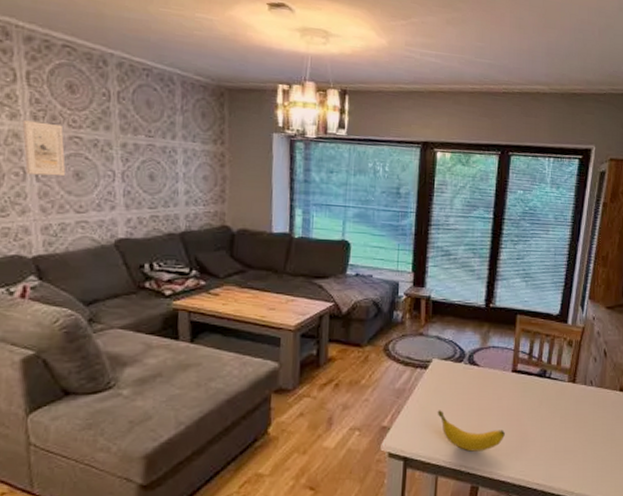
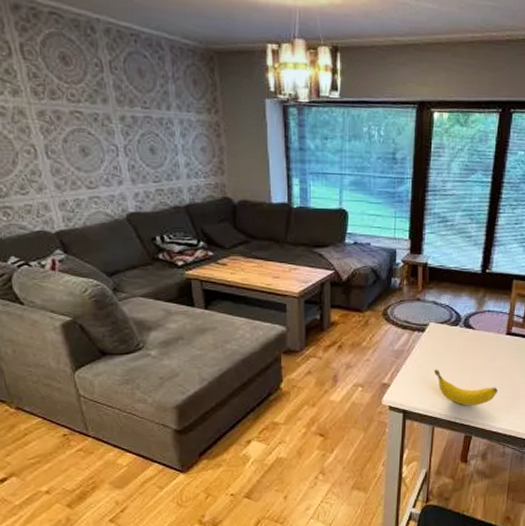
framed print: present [22,120,66,177] -> none [24,96,73,153]

